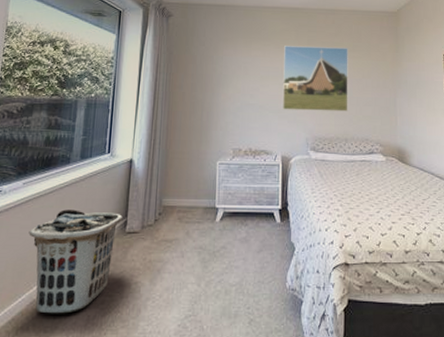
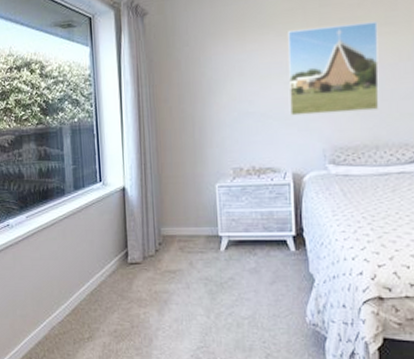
clothes hamper: present [29,209,123,314] -> none [39,241,123,340]

